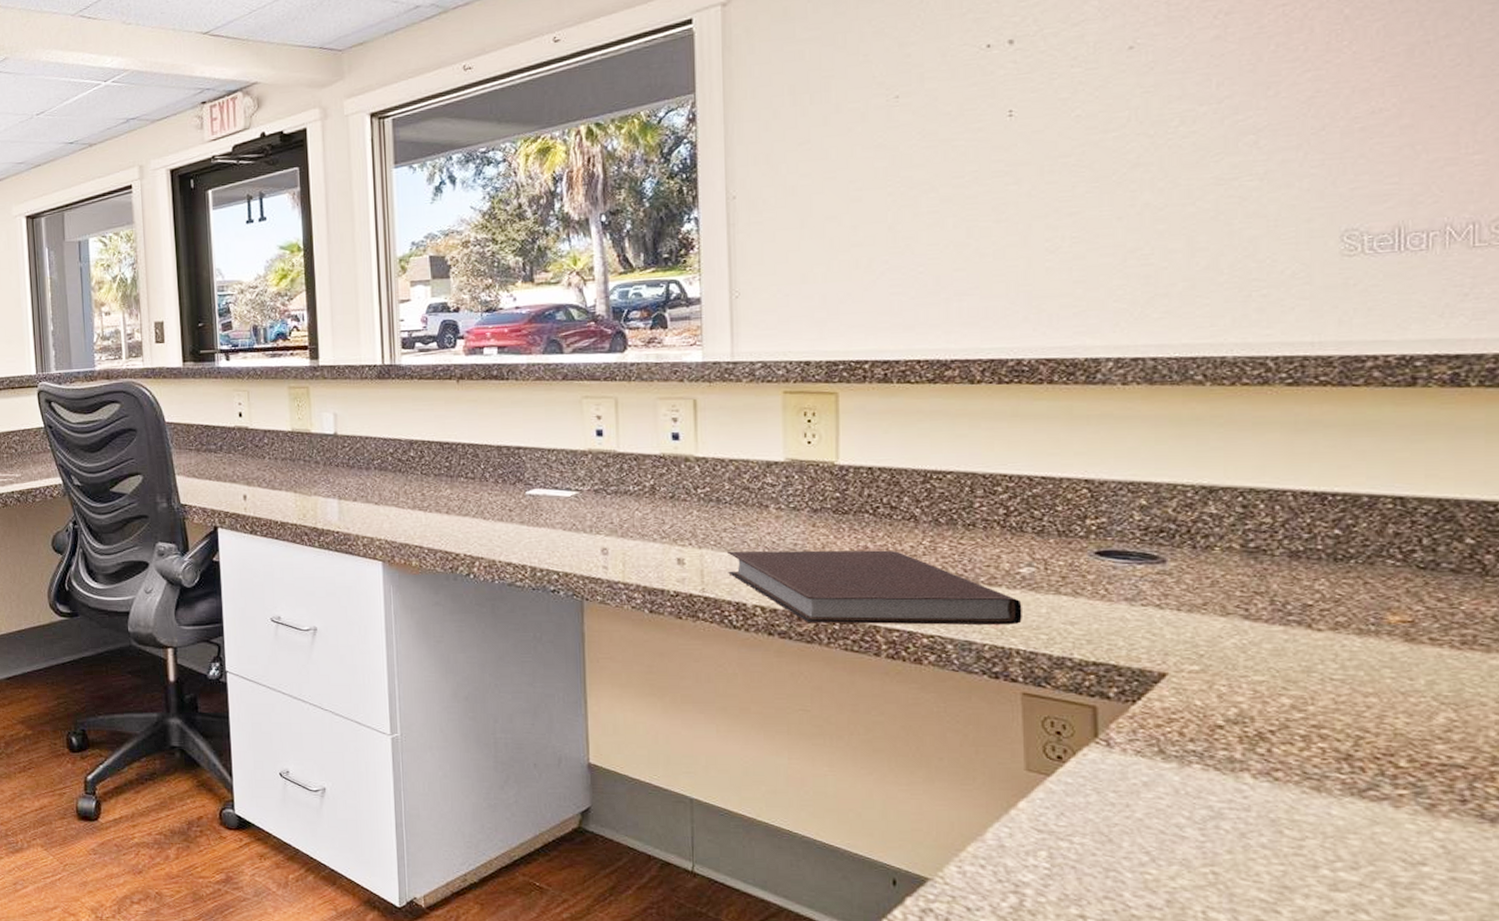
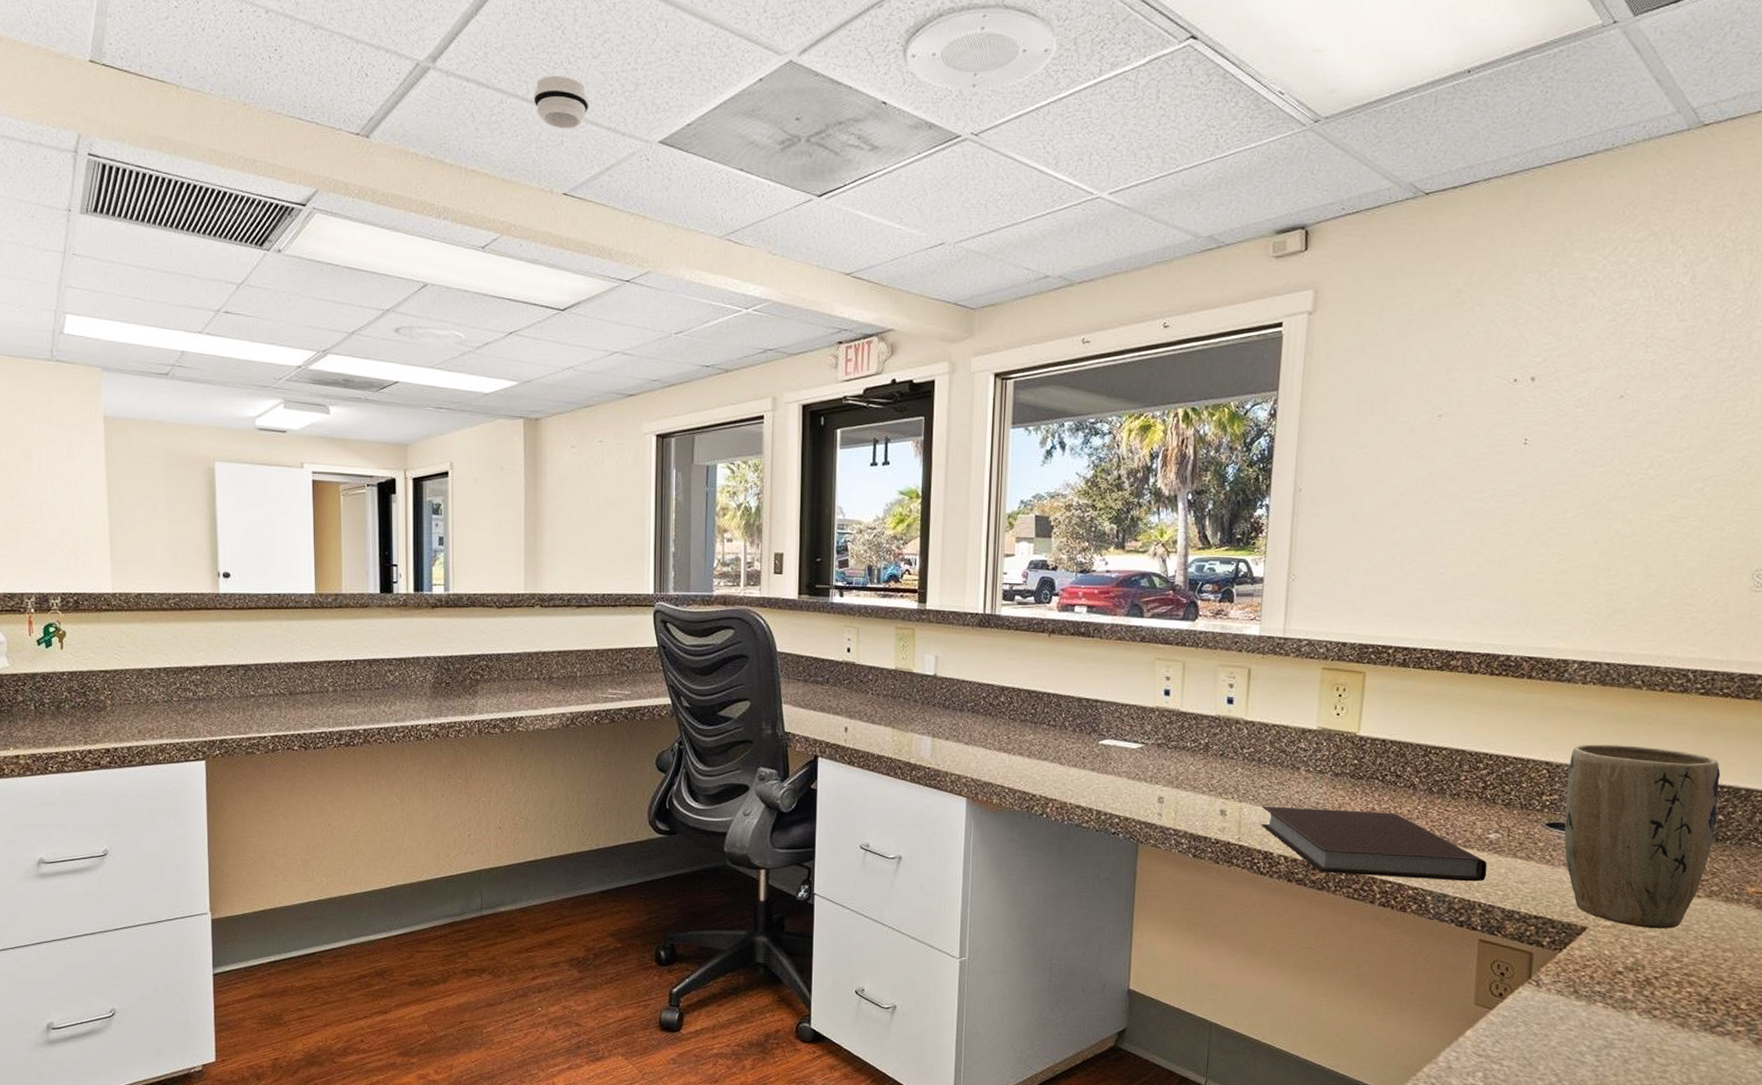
plant pot: none [1117,452,1333,672] -> present [1564,744,1721,929]

